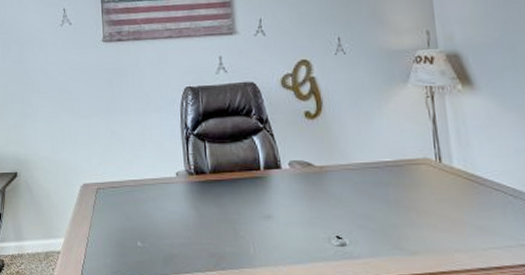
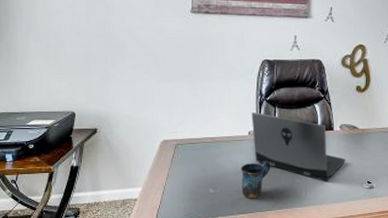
mug: none [171,208,207,255] -> present [241,161,271,199]
laptop: none [177,149,303,235] -> present [251,112,346,181]

